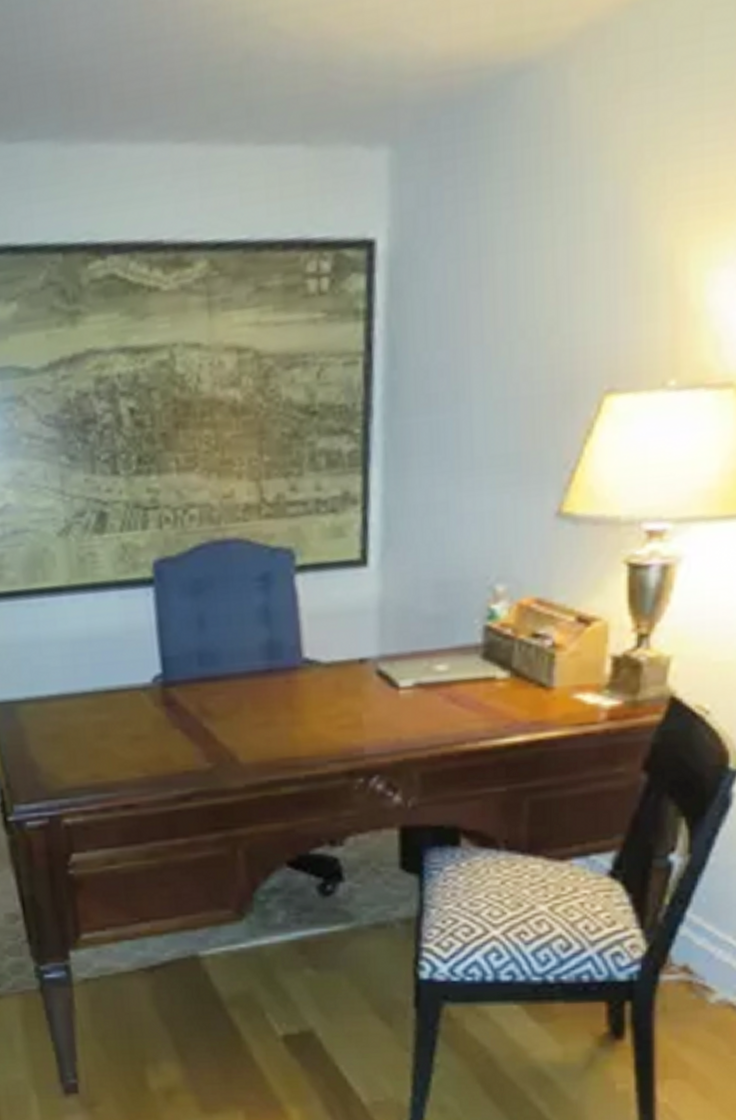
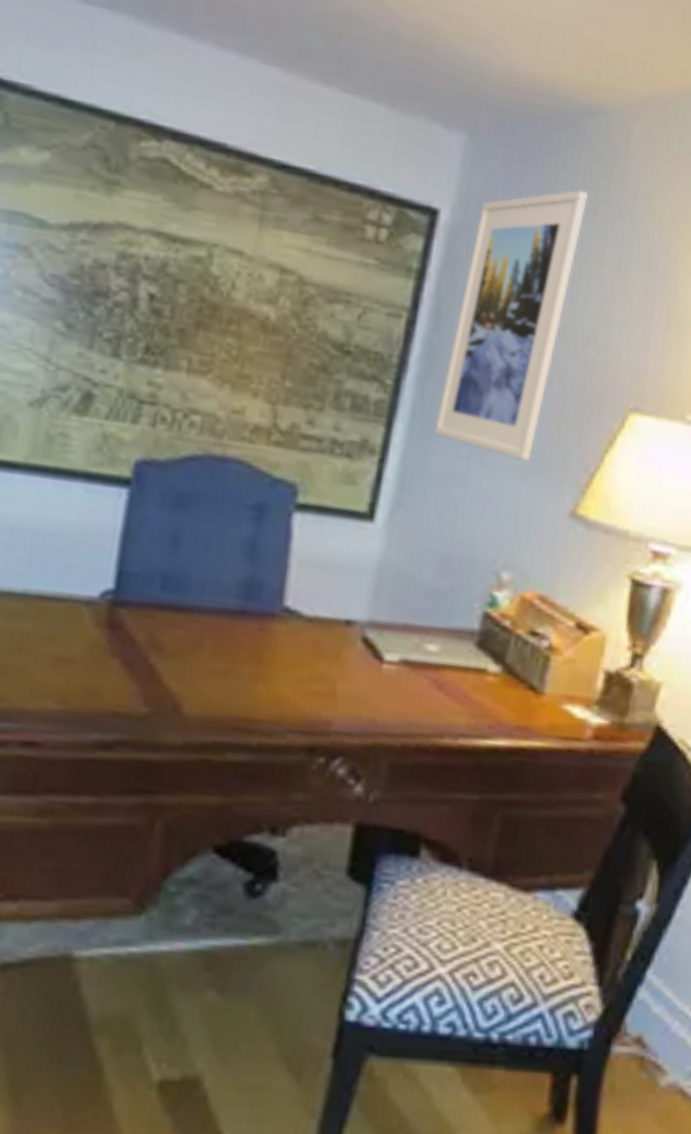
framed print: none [408,165,529,473] -> present [433,189,588,461]

